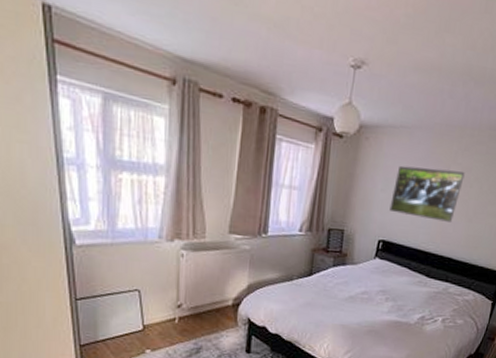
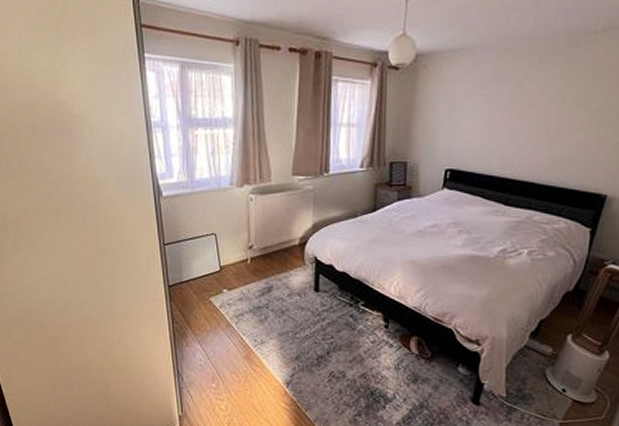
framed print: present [389,165,465,222] -> none [455,87,541,143]

